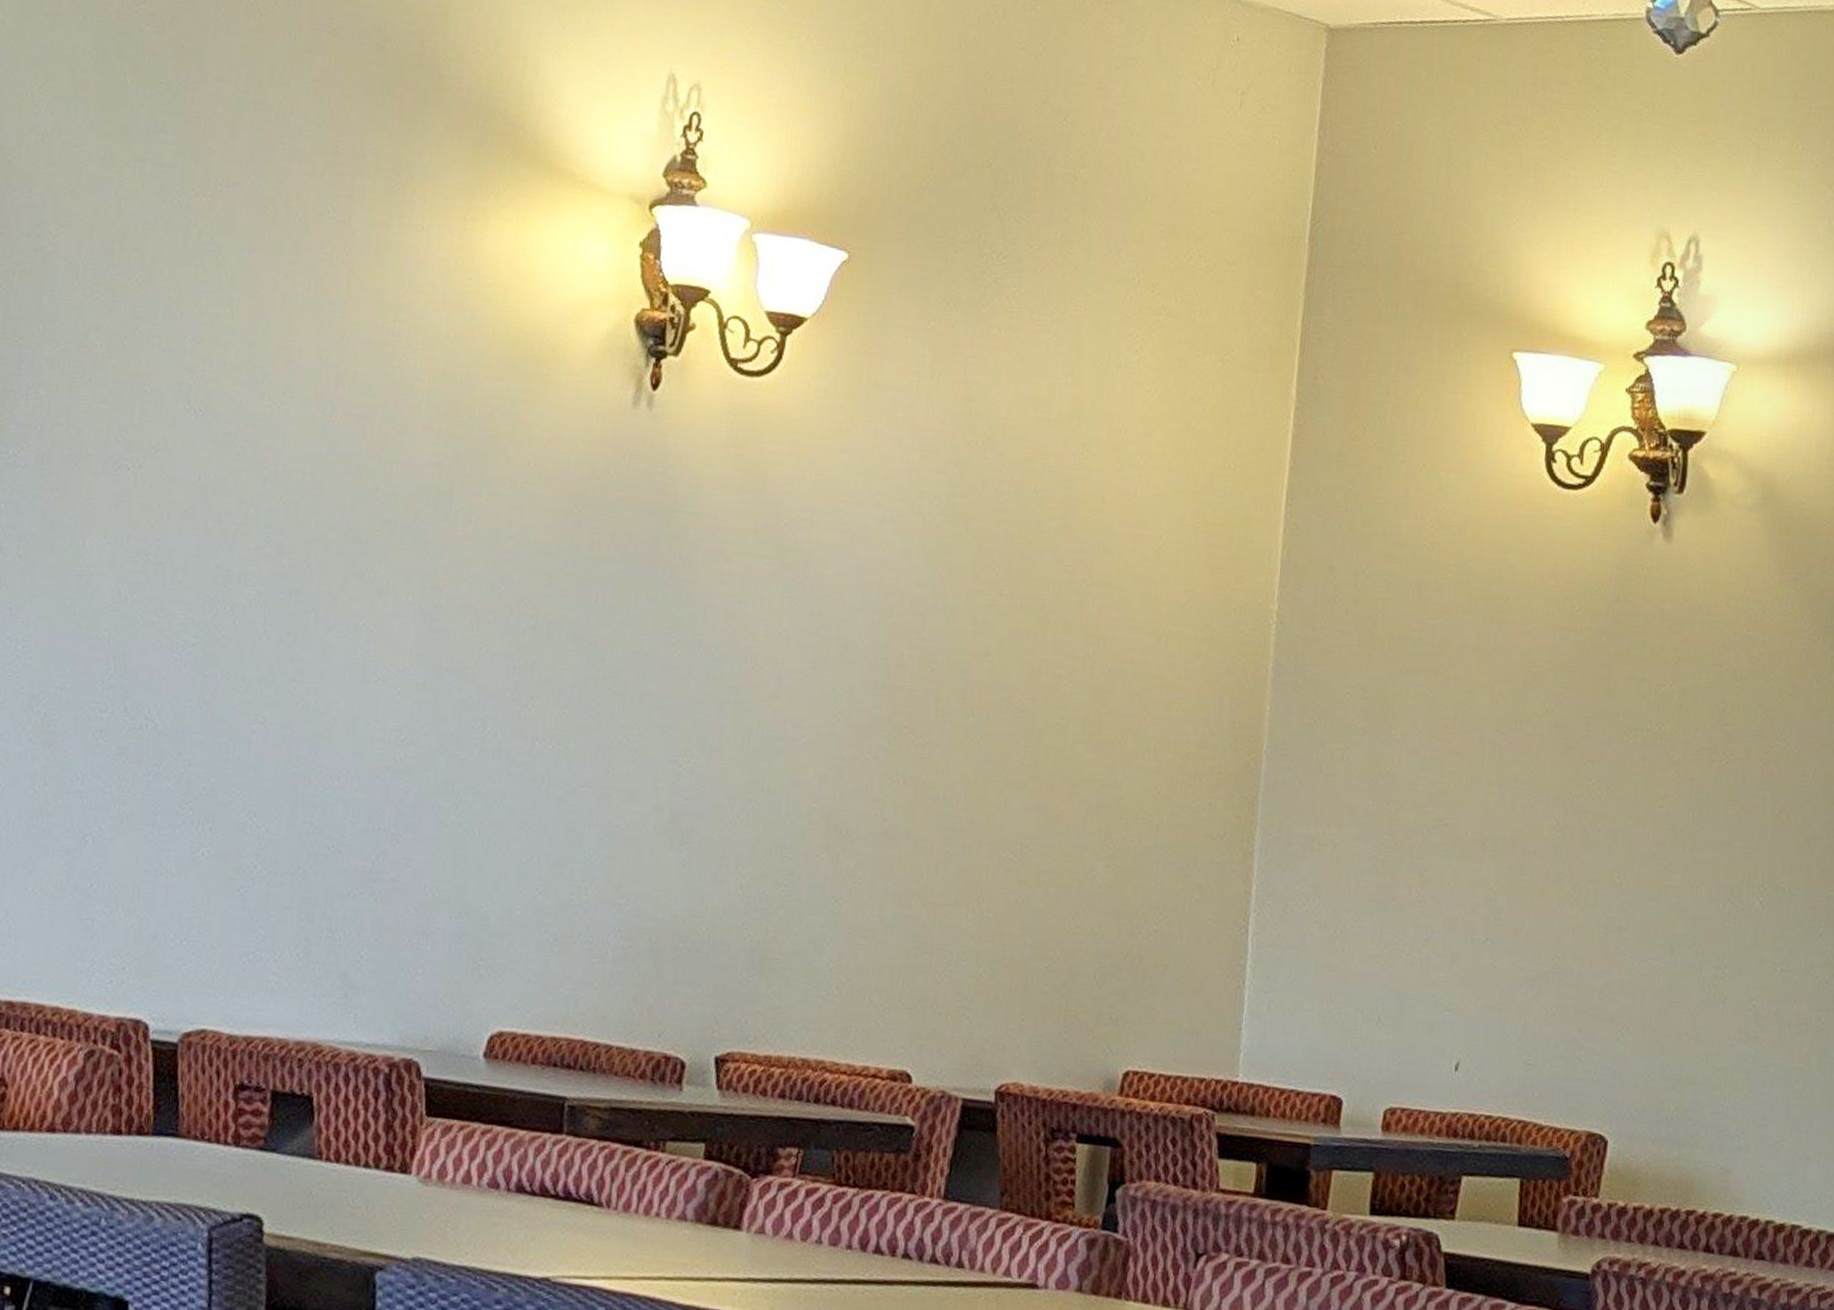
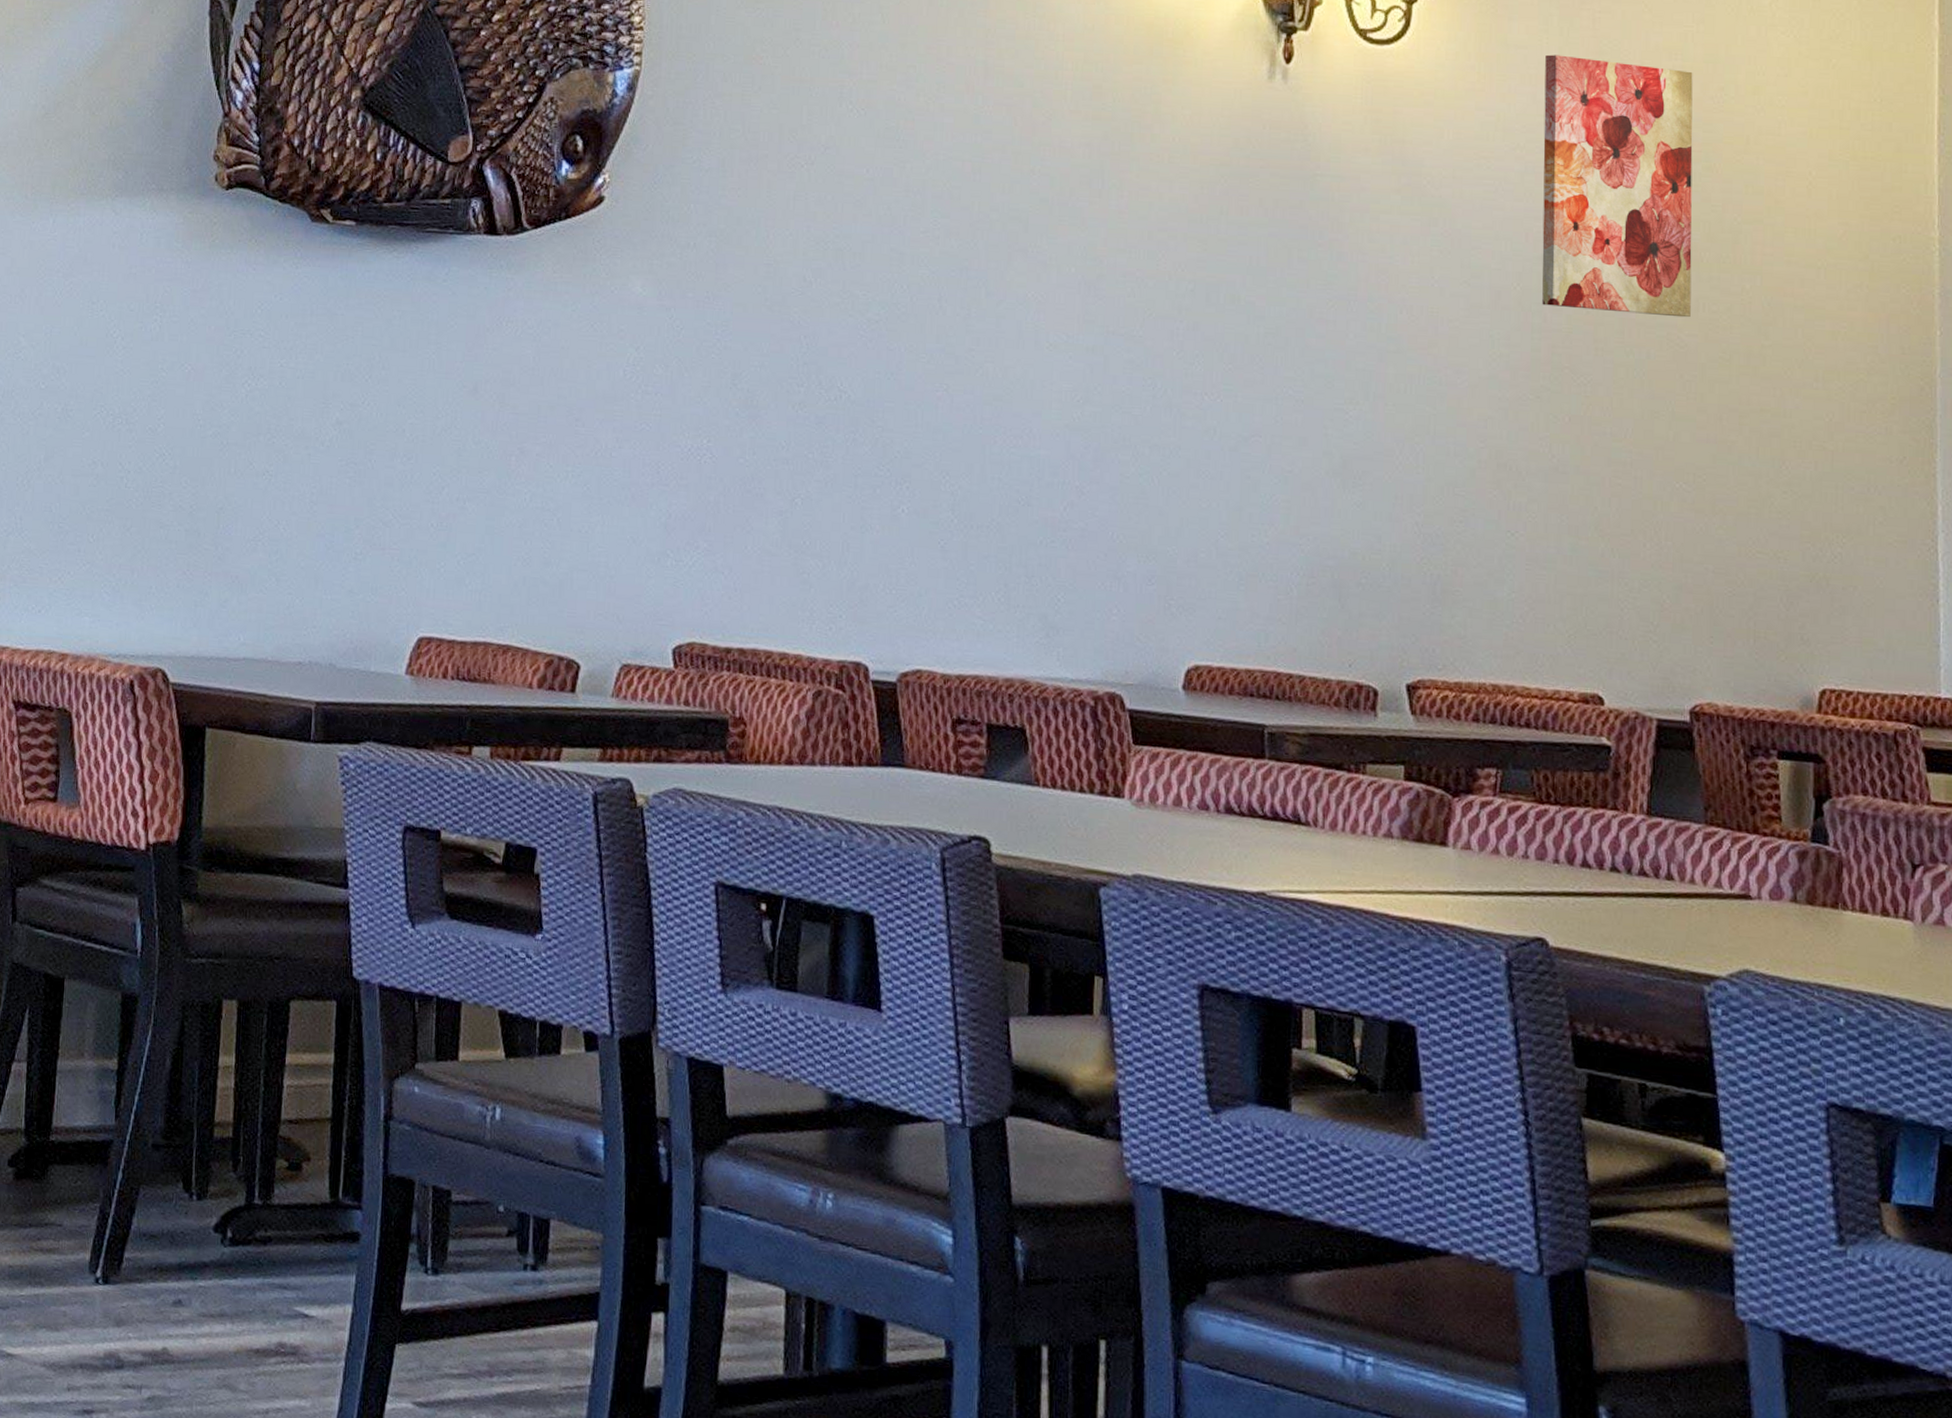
wall art: none [888,398,1057,681] -> present [1542,54,1693,318]

